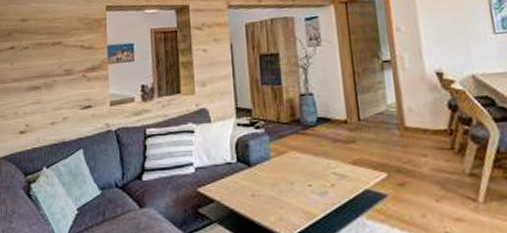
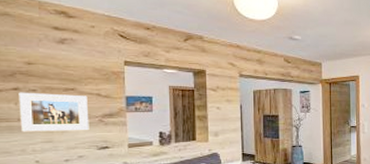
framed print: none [14,49,73,93] -> present [18,92,89,132]

